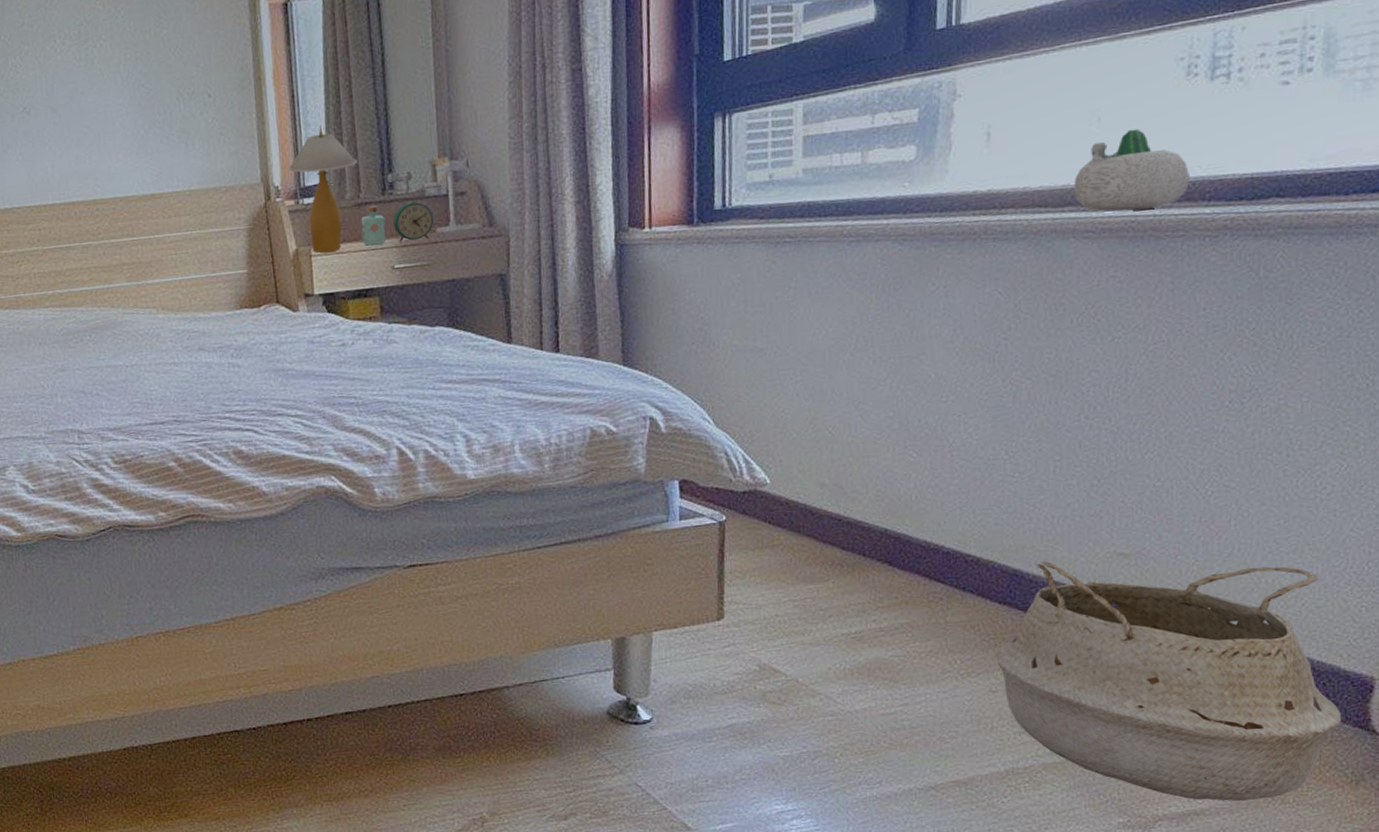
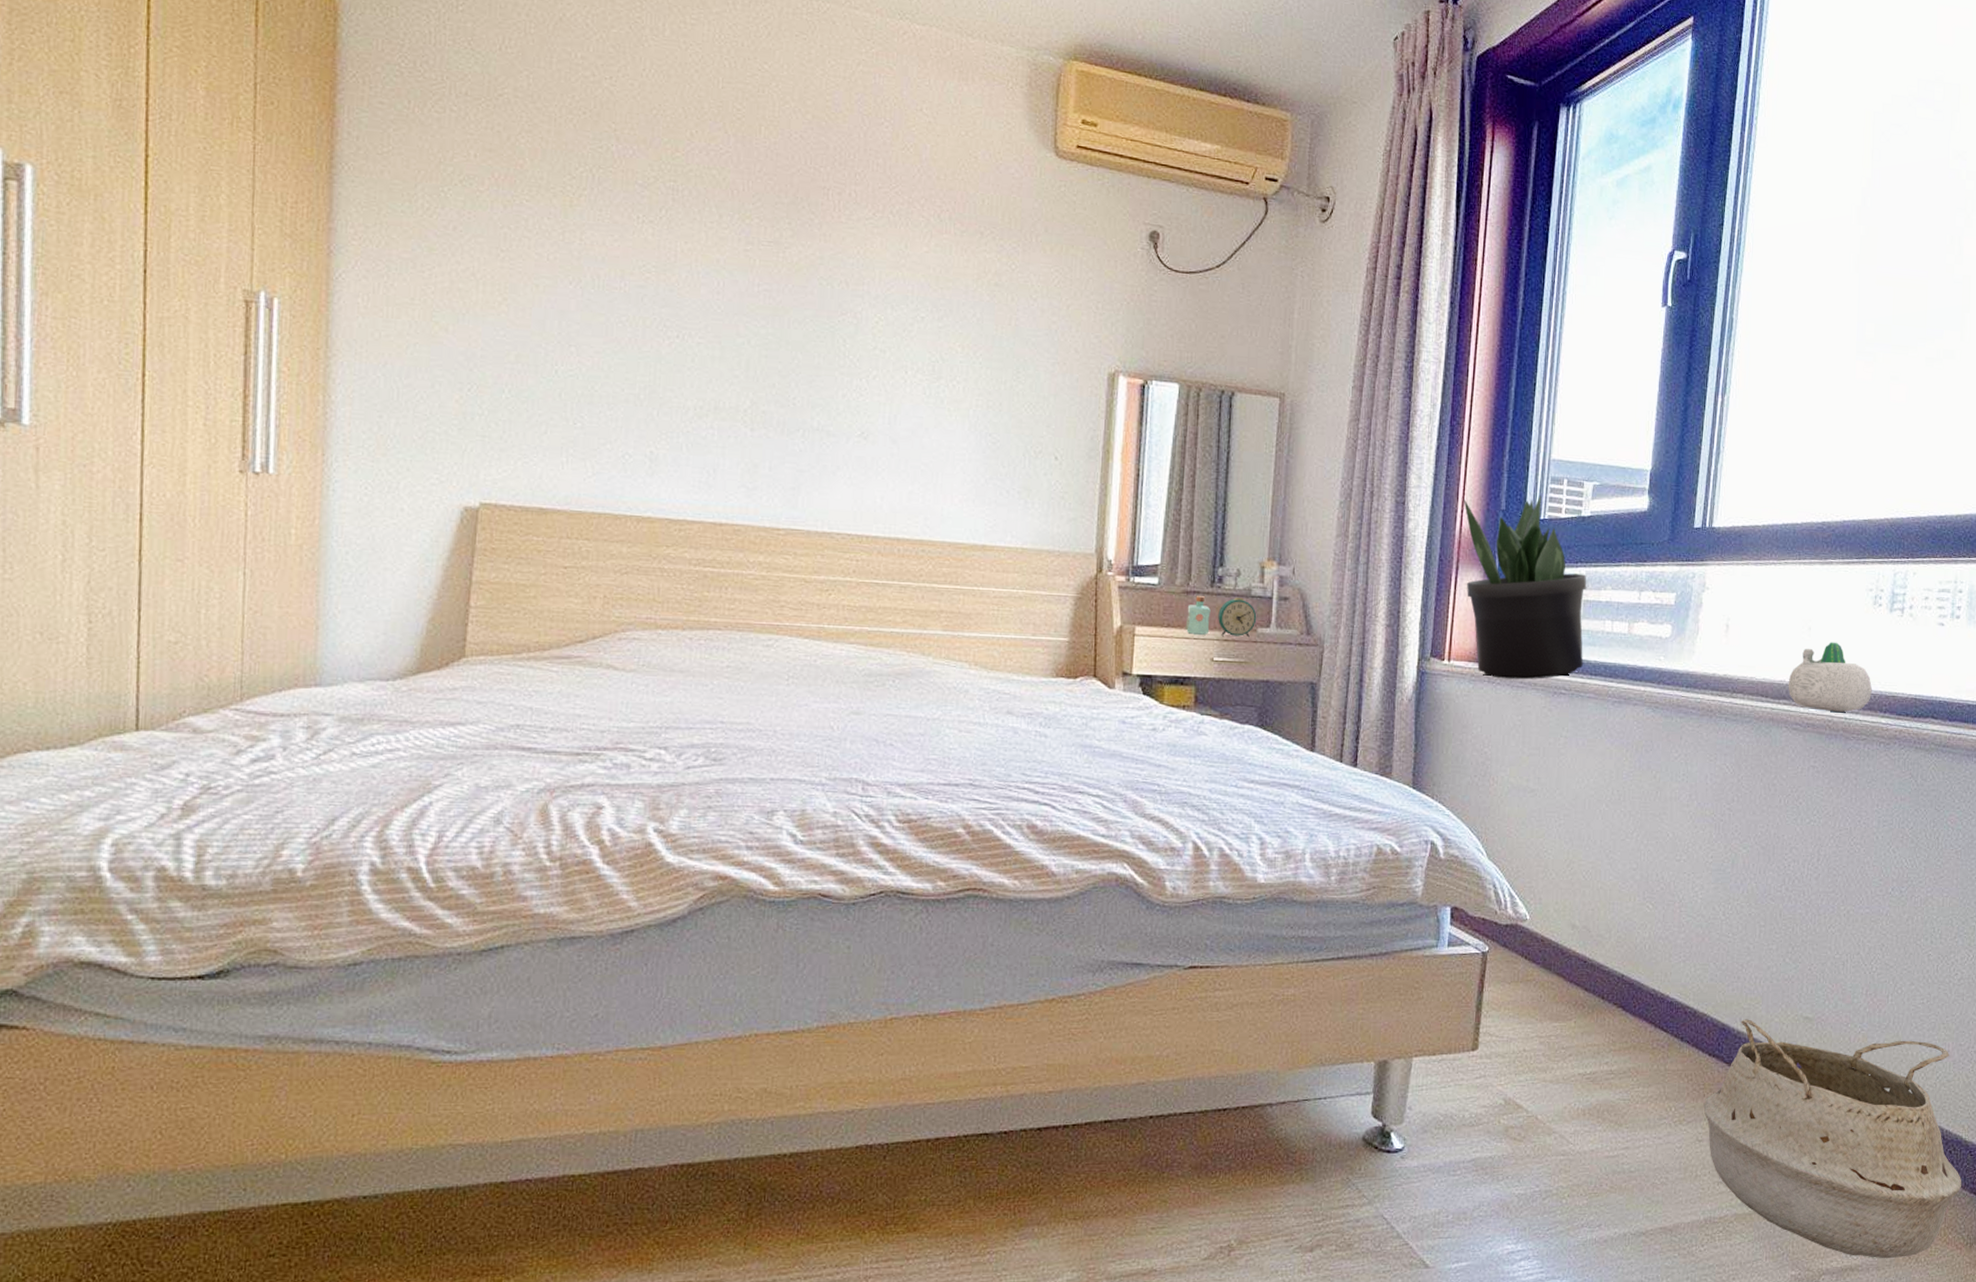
table lamp: present [287,124,357,253] -> none [1123,507,1191,635]
planter: none [649,30,809,238] -> present [1463,495,1587,680]

